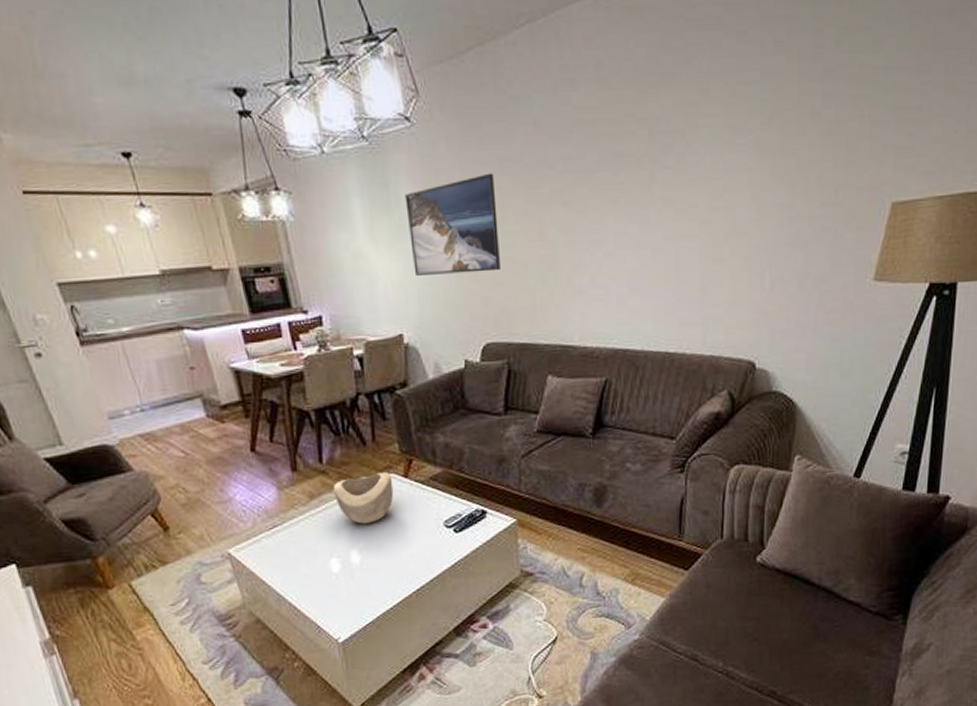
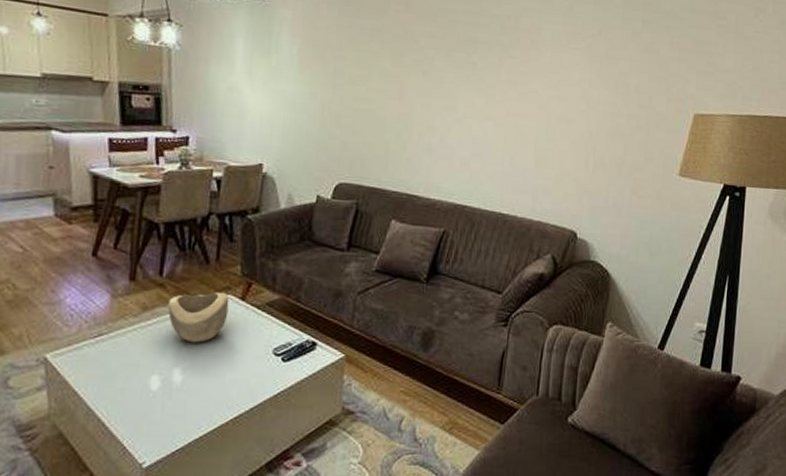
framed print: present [405,172,500,276] -> none [282,37,366,120]

